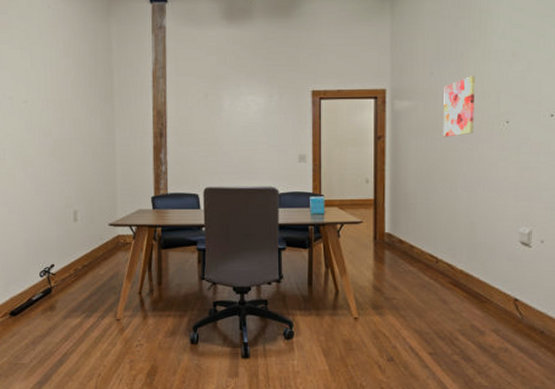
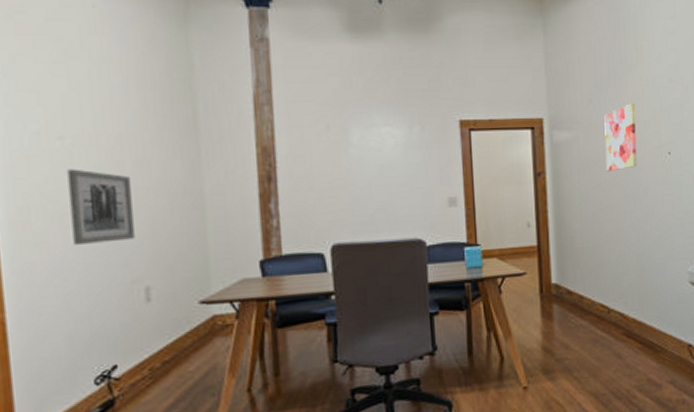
wall art: none [28,124,69,177] -> present [67,169,135,245]

